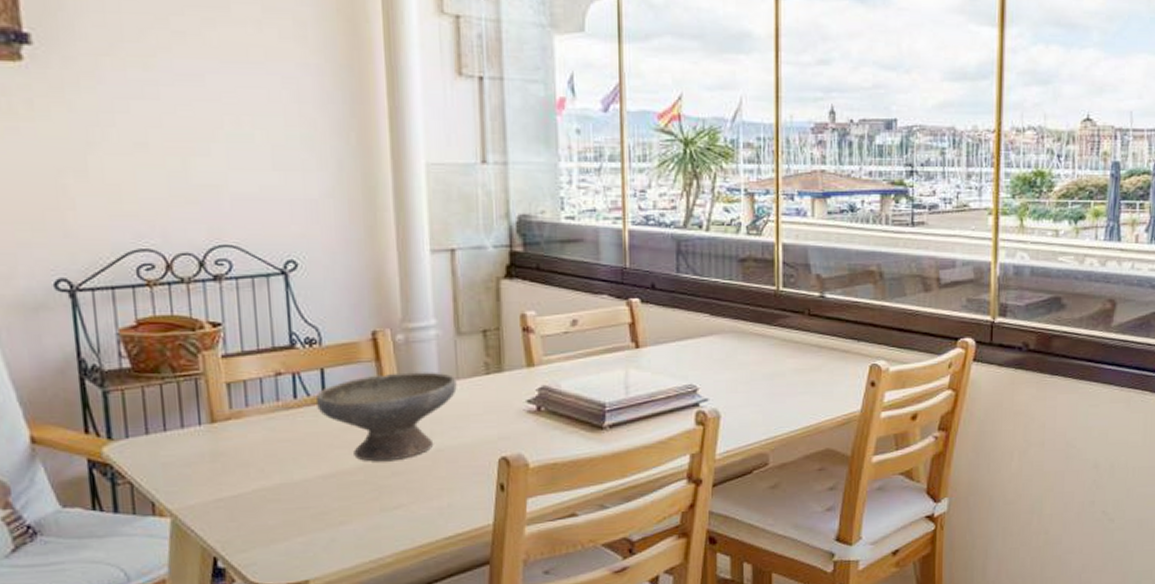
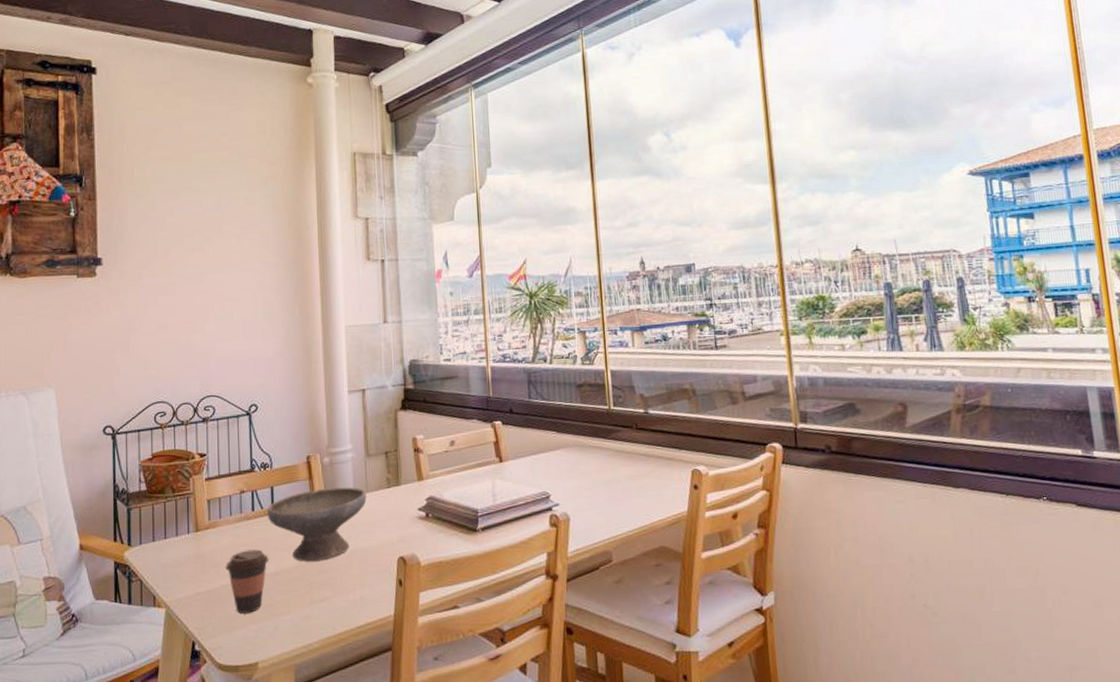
coffee cup: none [257,446,321,523] -> present [225,549,269,614]

